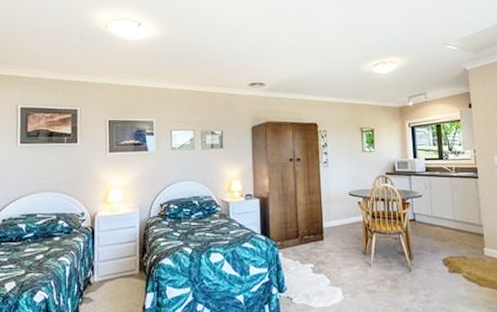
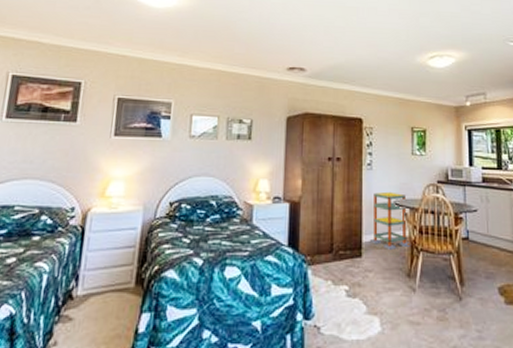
shelving unit: none [329,184,365,233] -> present [369,191,410,250]

